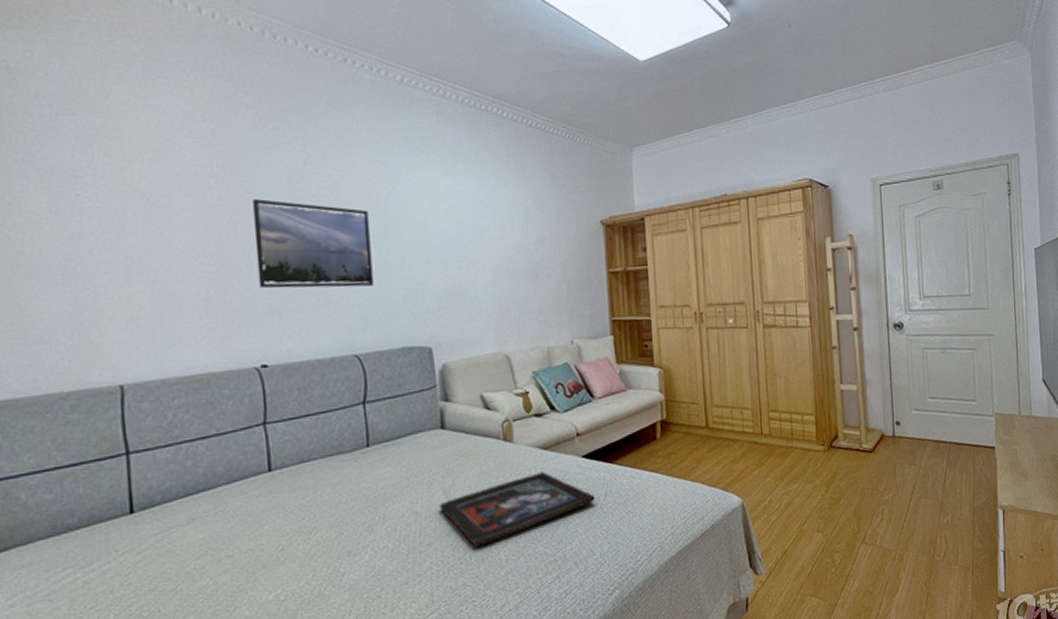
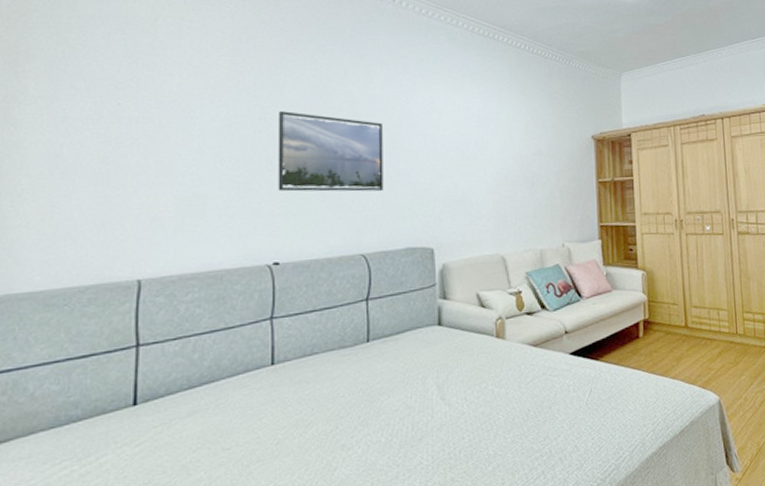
religious icon: present [440,472,595,547] -> none [433,368,581,442]

